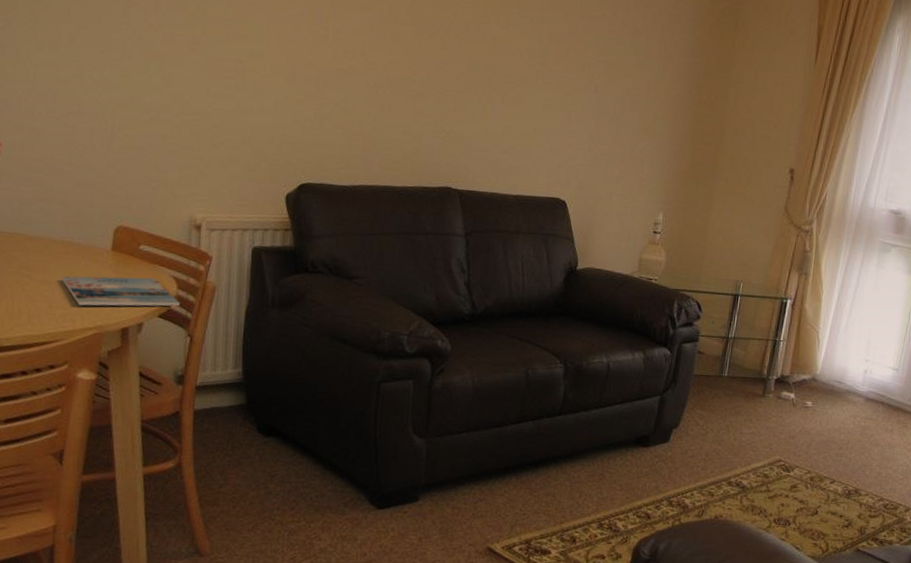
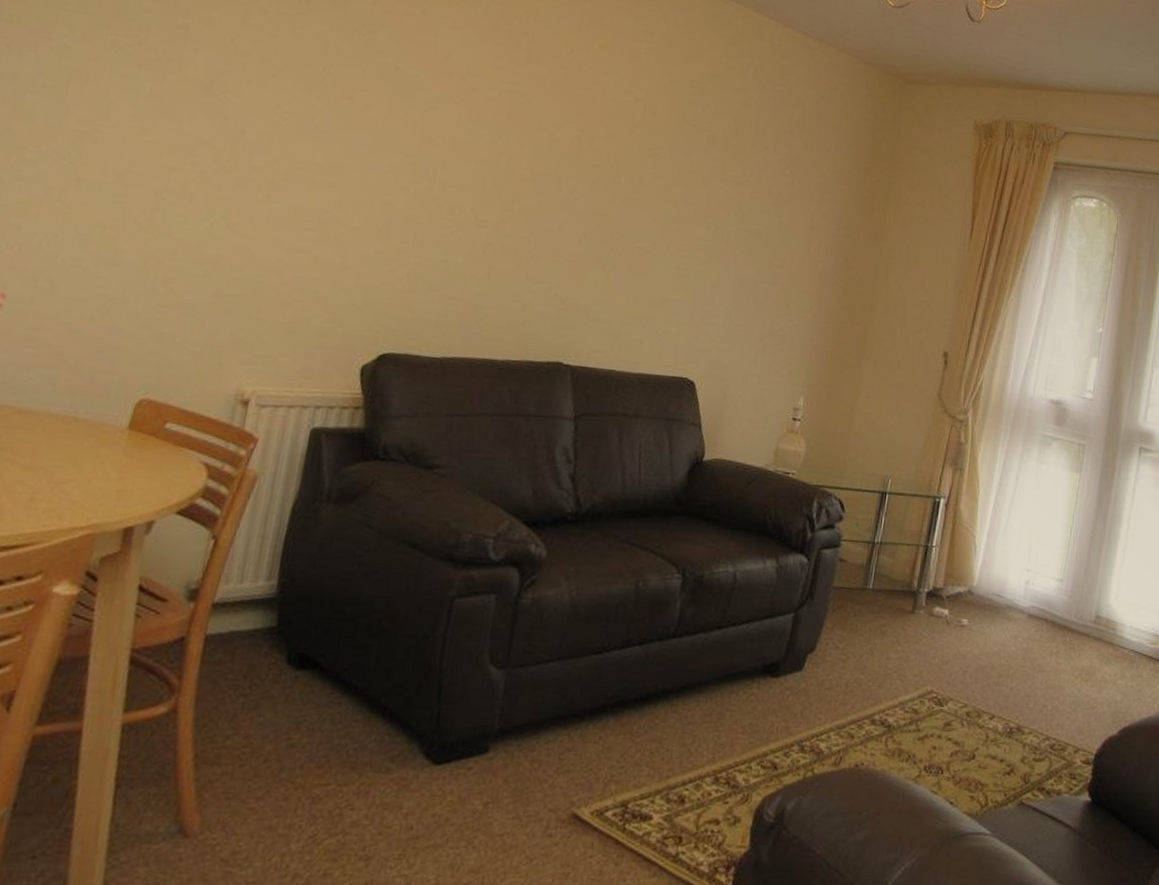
magazine: present [62,276,180,307] -> none [54,460,207,501]

